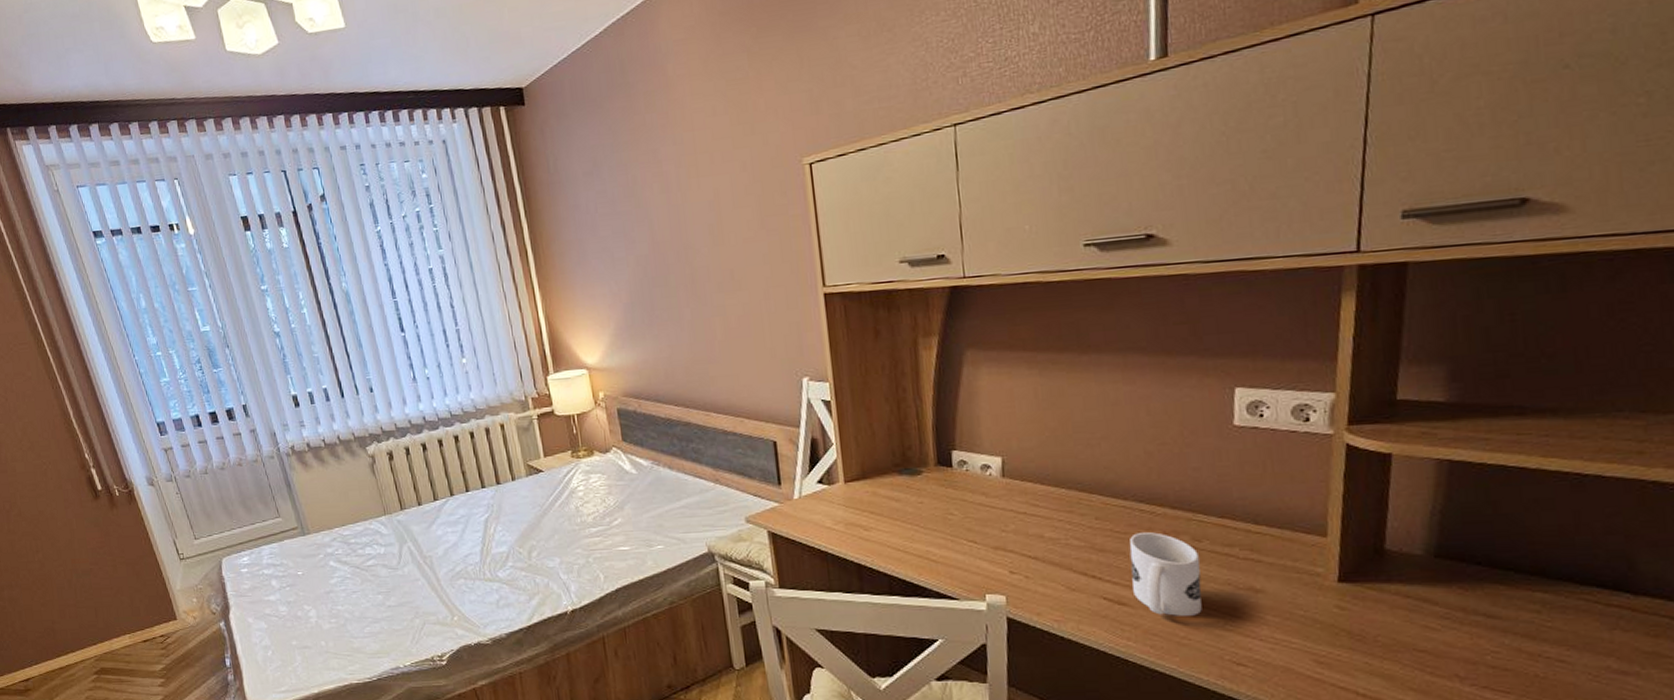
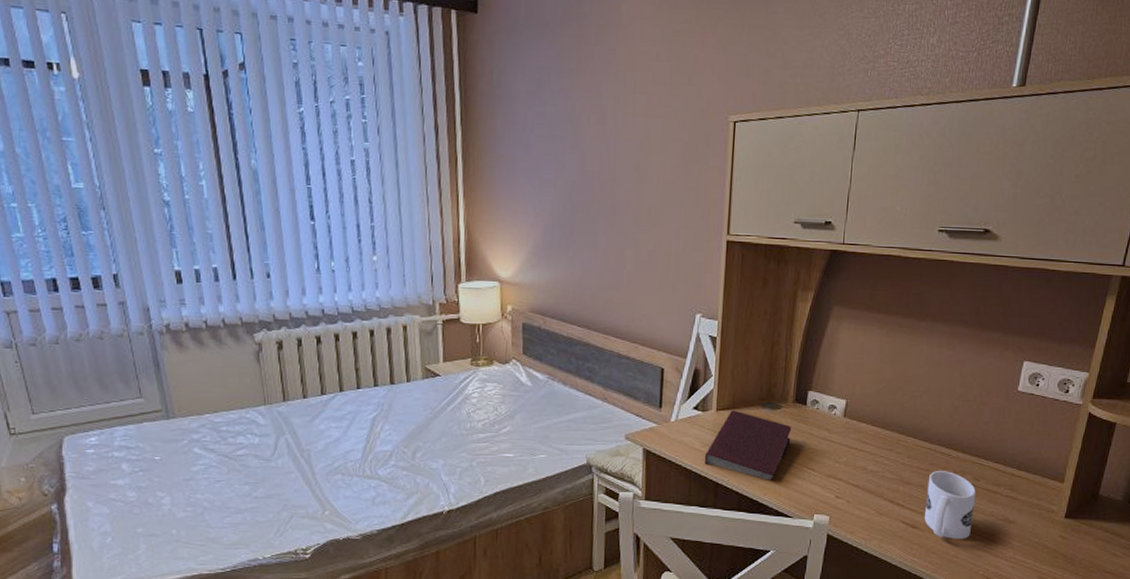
book: none [839,480,941,558] -> present [704,410,792,481]

